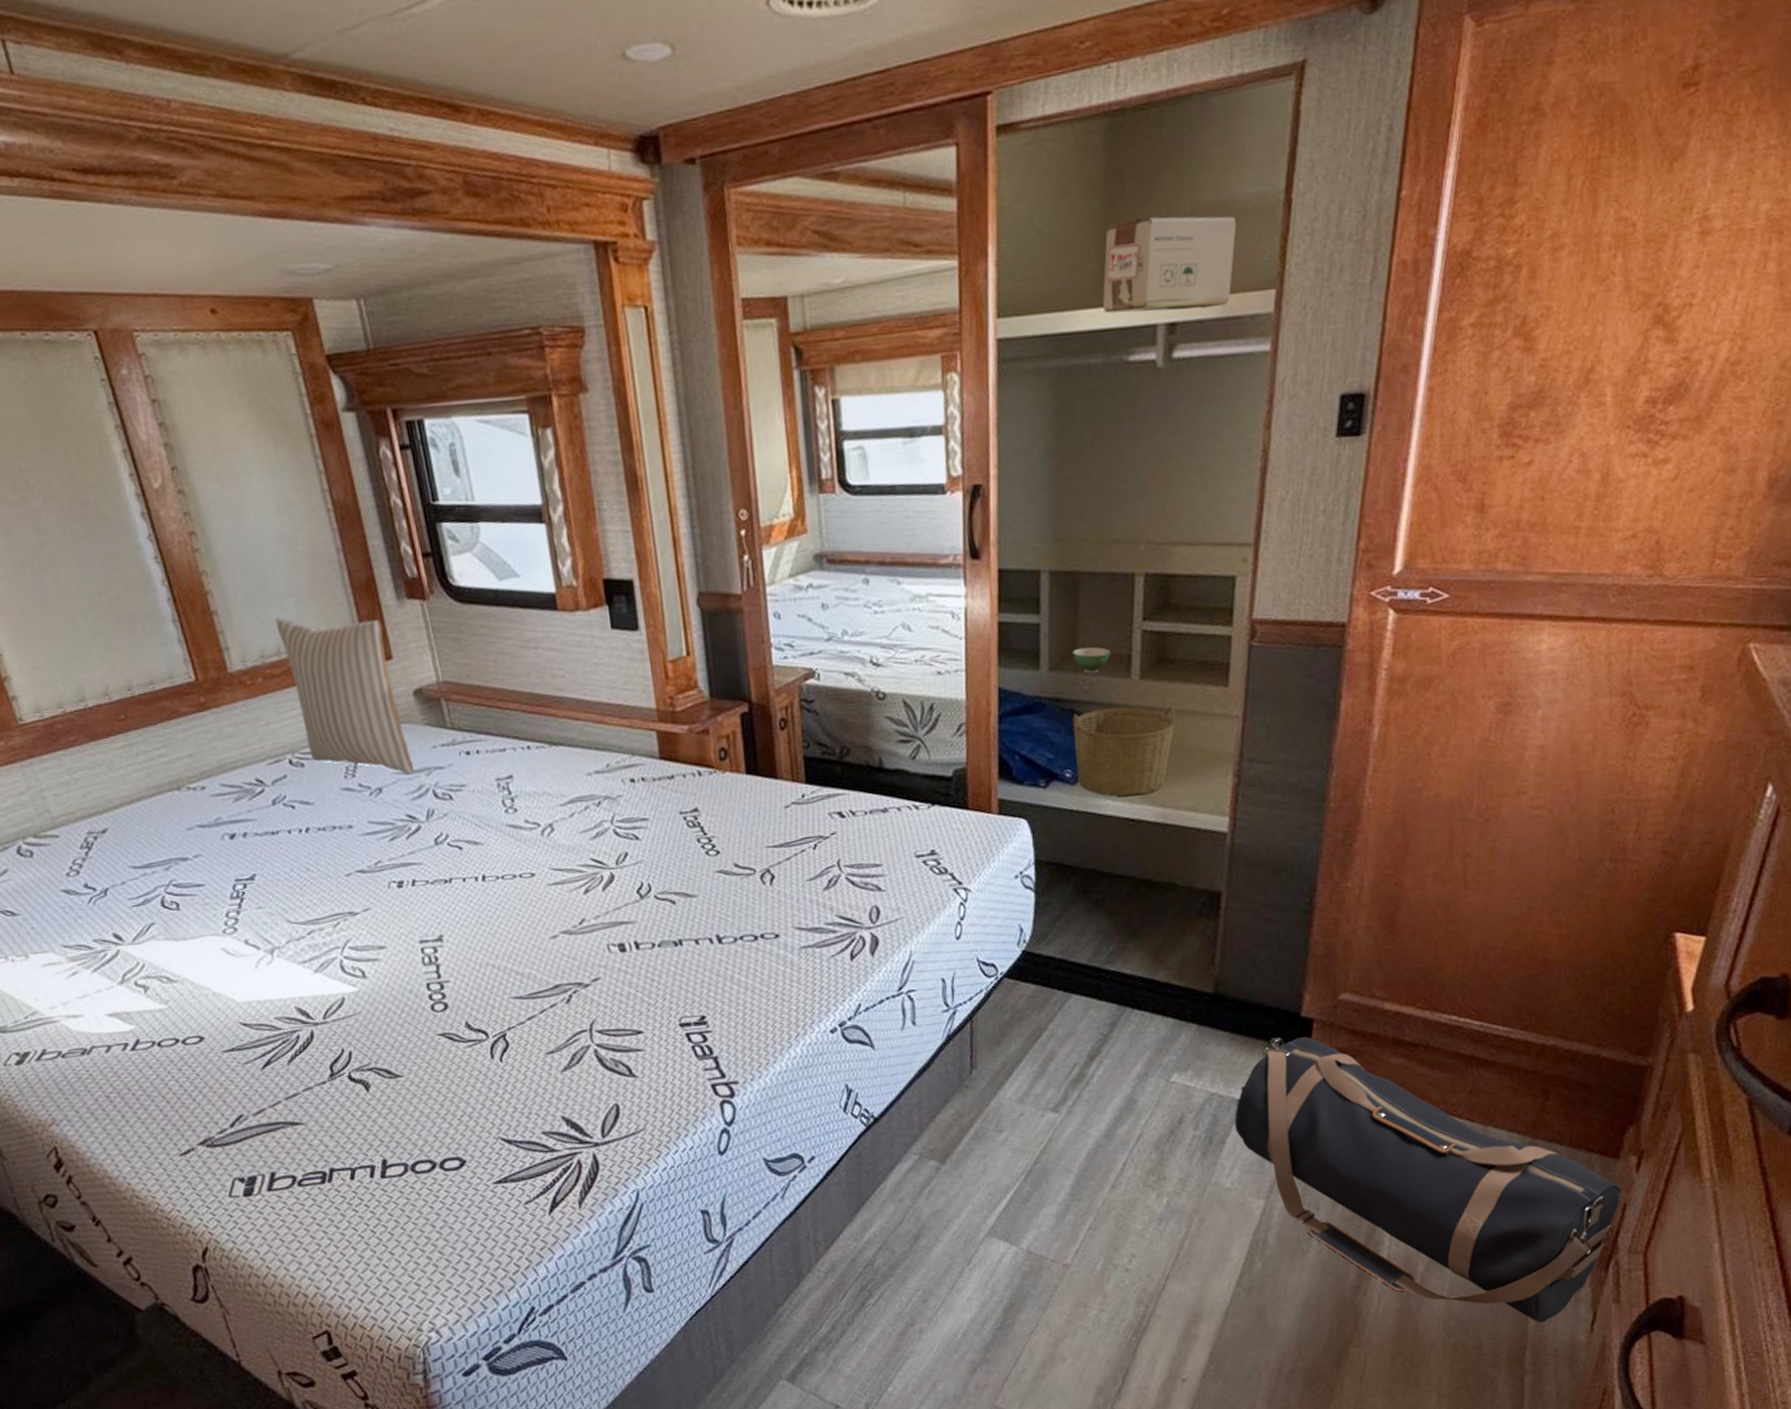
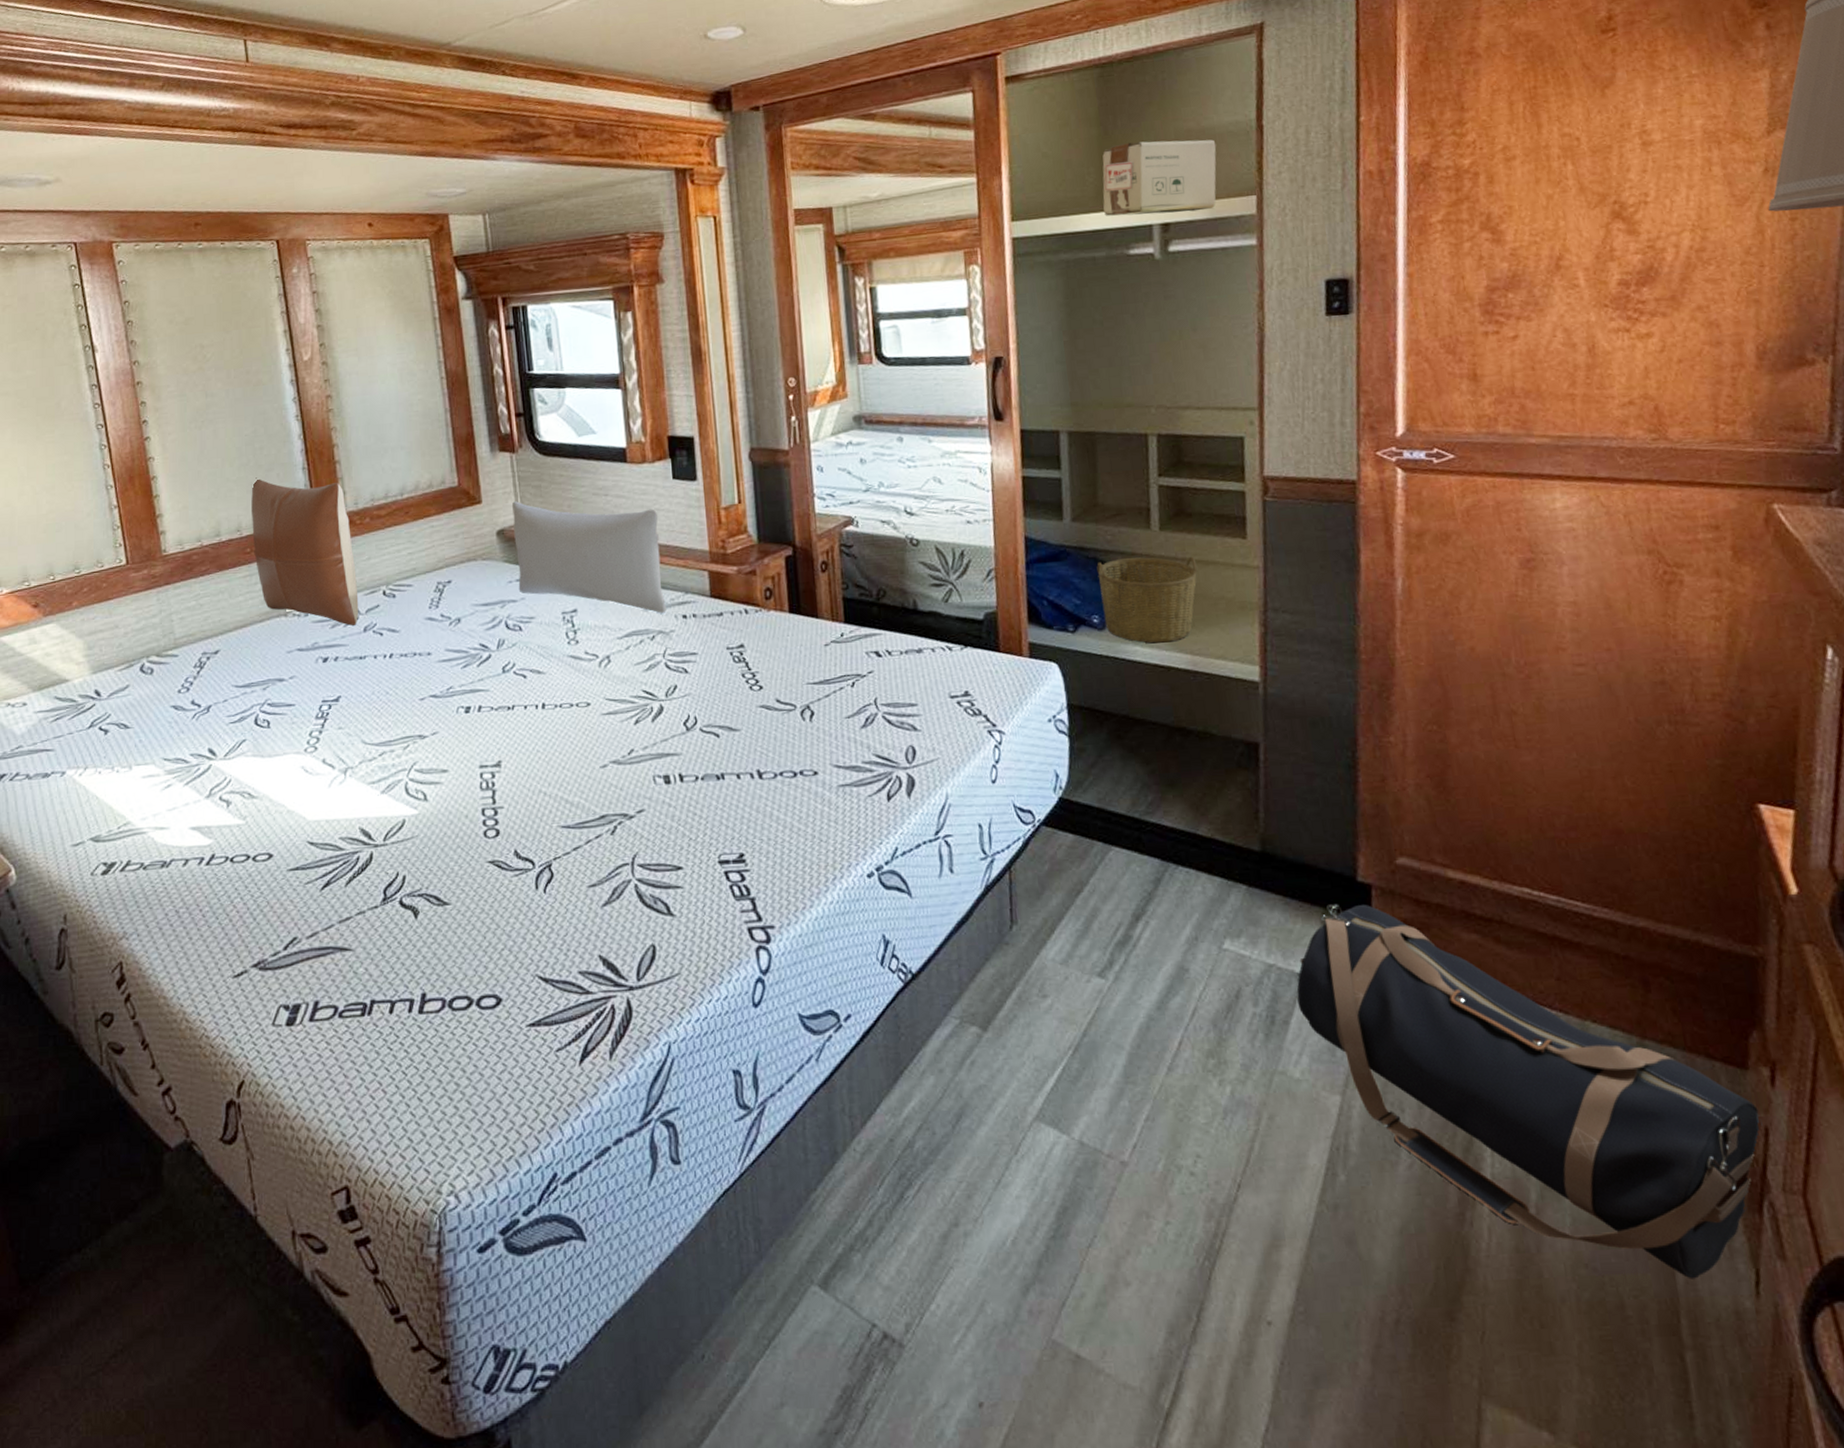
pillow: none [113,632,264,799] -> present [250,477,359,626]
pillow: present [275,617,414,775] -> none [387,466,490,607]
pillow: none [428,656,612,778] -> present [512,501,667,614]
bowl: present [1072,646,1112,674] -> none [1093,499,1131,525]

